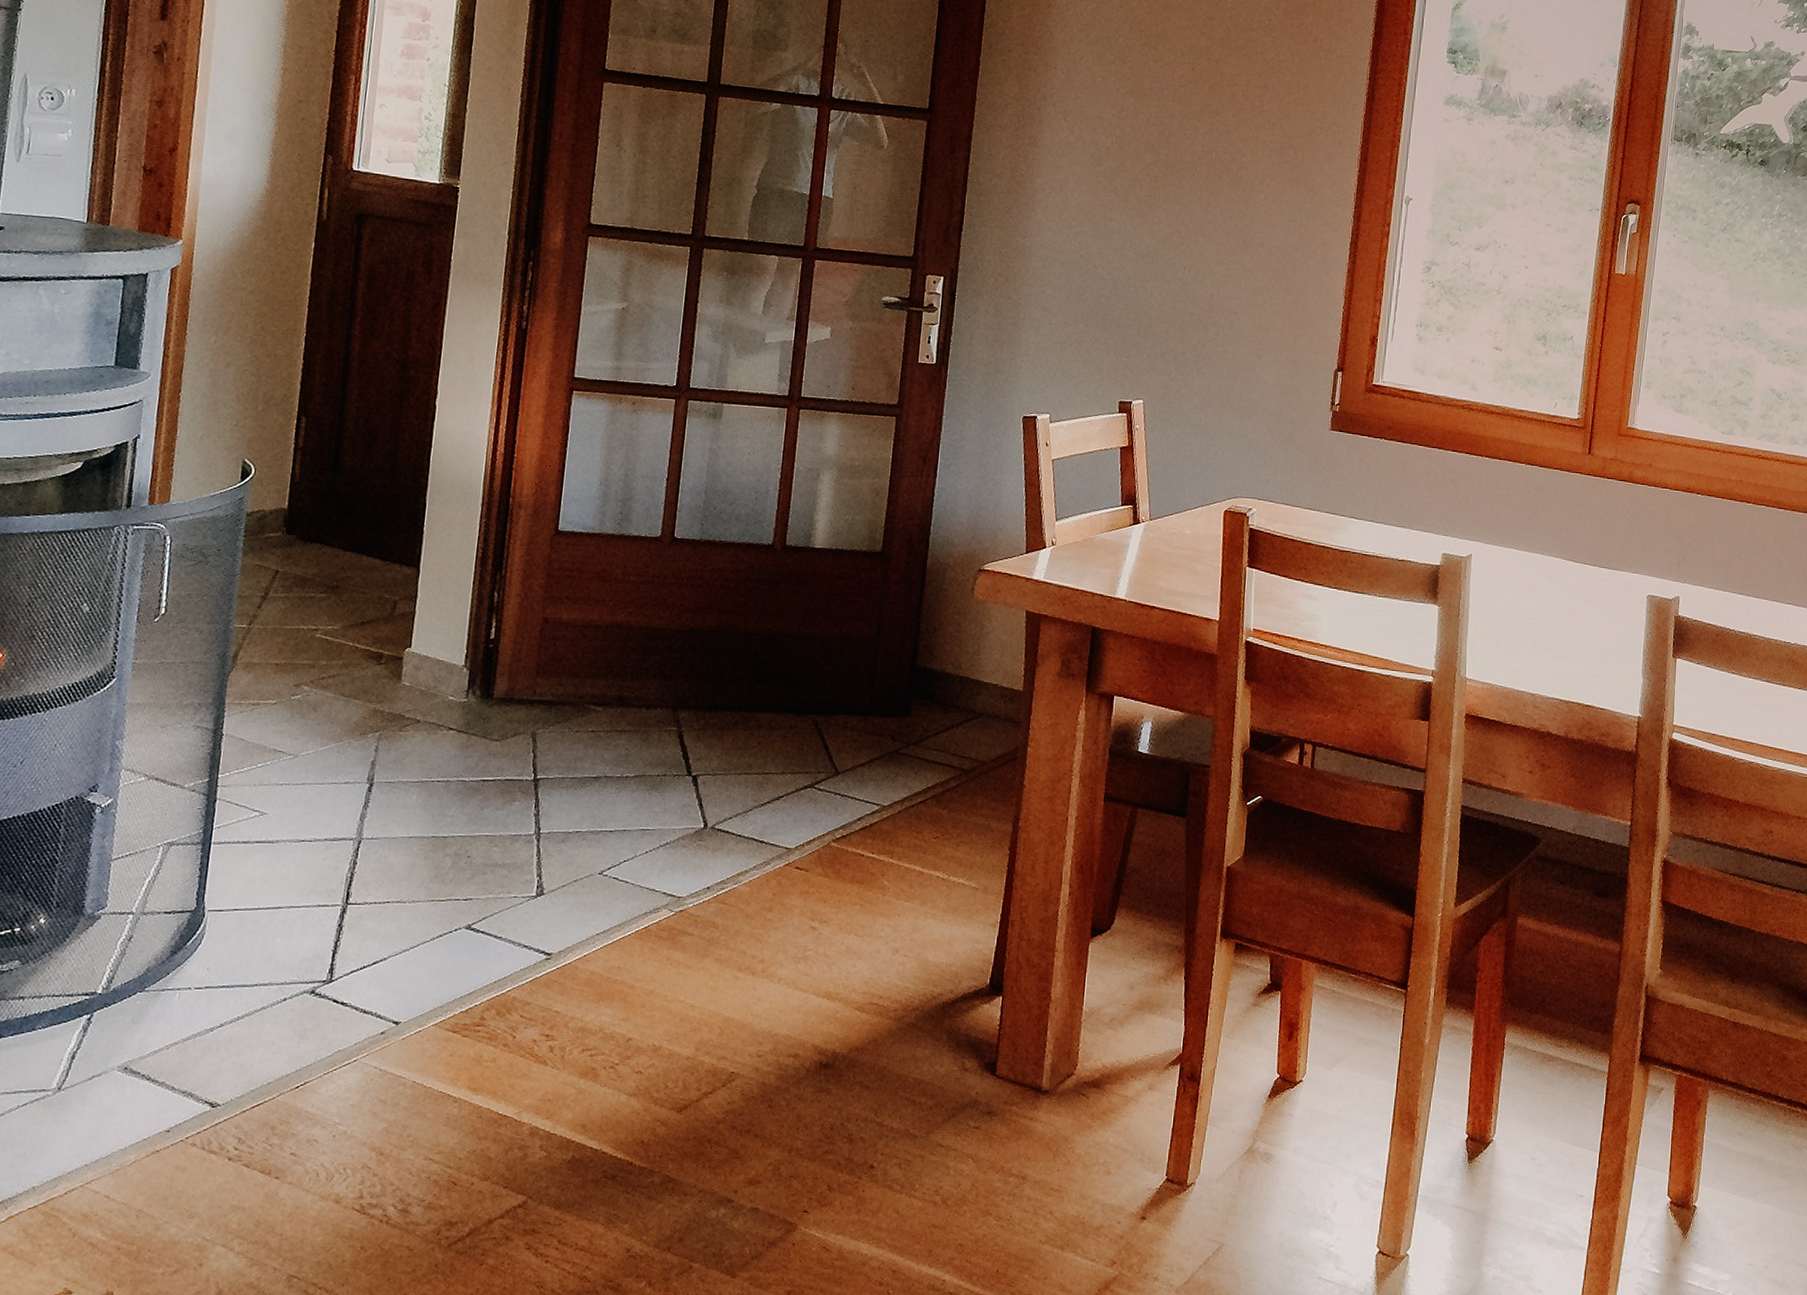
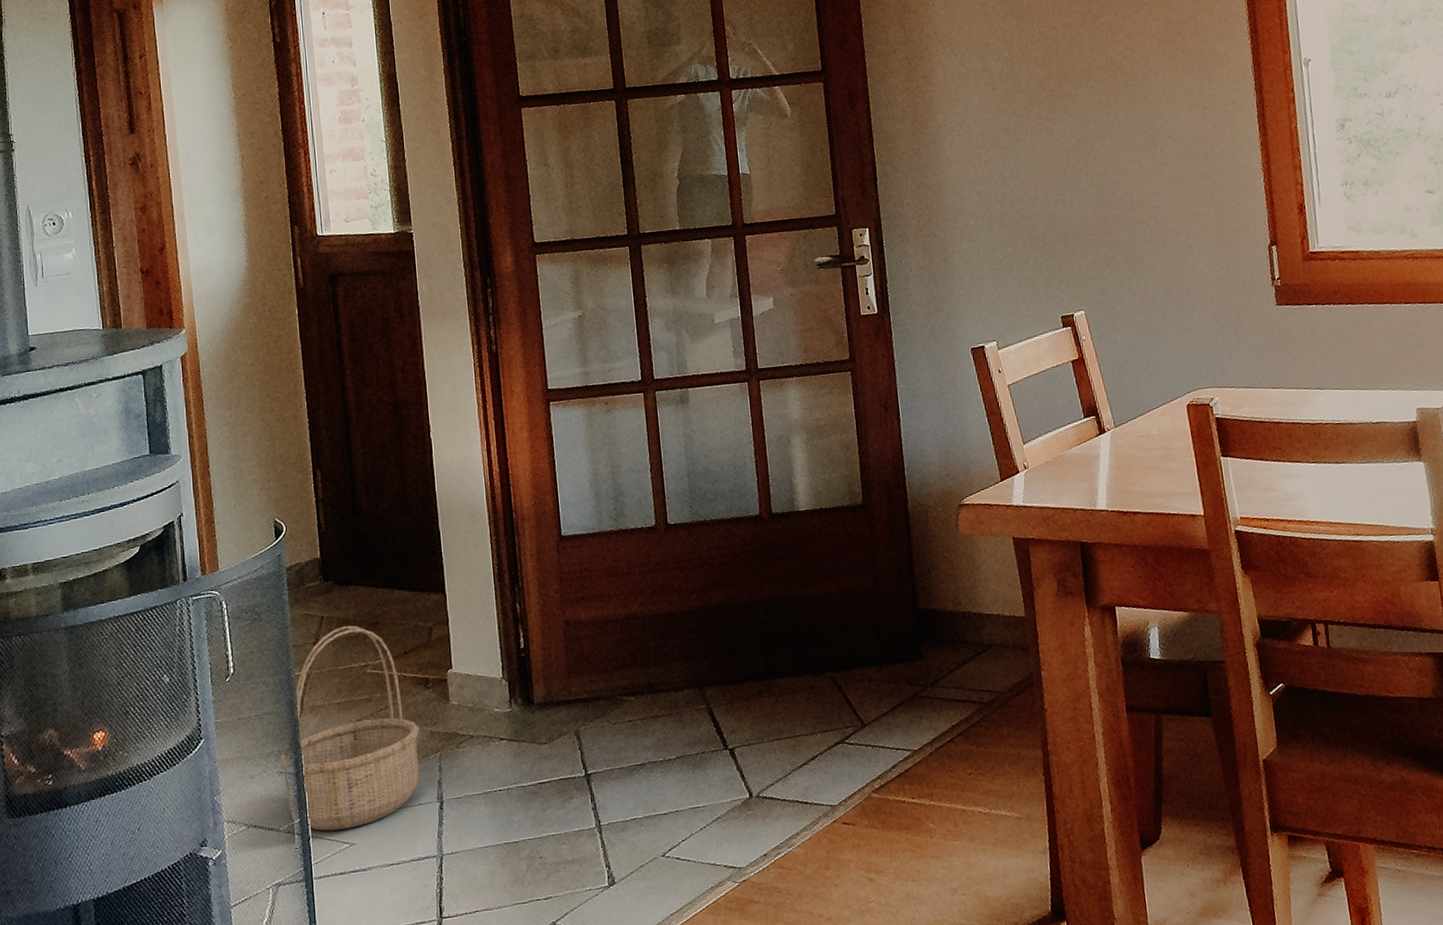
basket: none [198,584,362,797] -> present [280,625,420,831]

